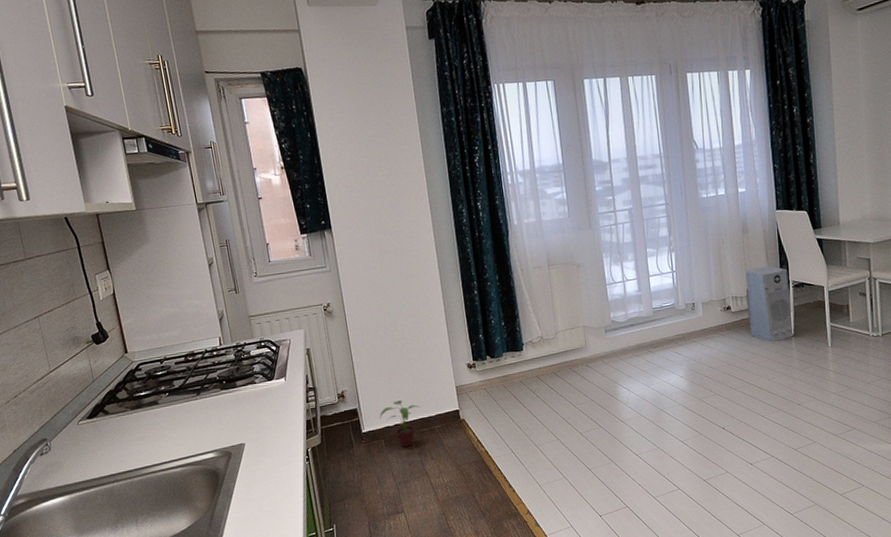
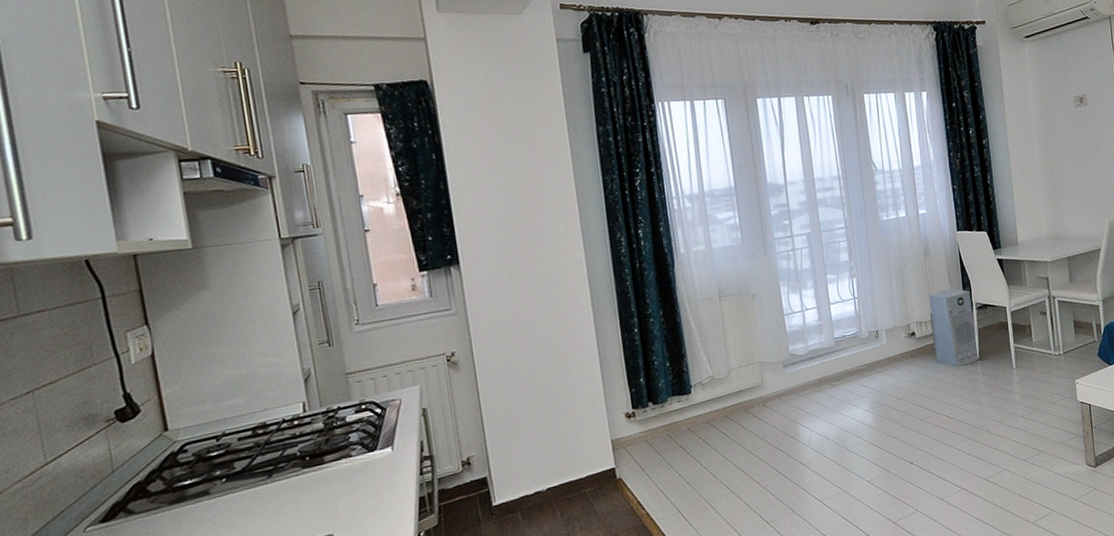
potted plant: present [379,400,421,448] -> none [515,462,568,519]

